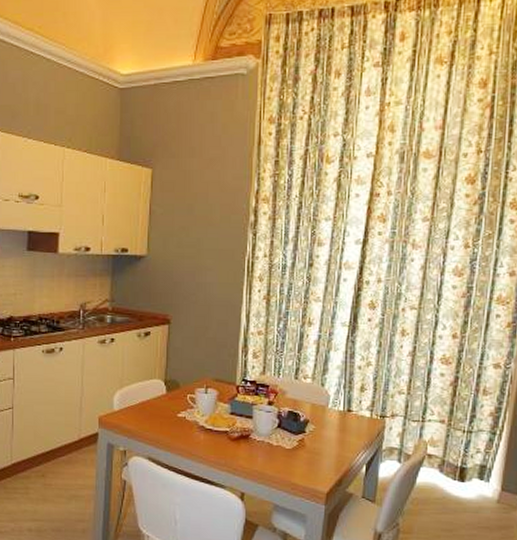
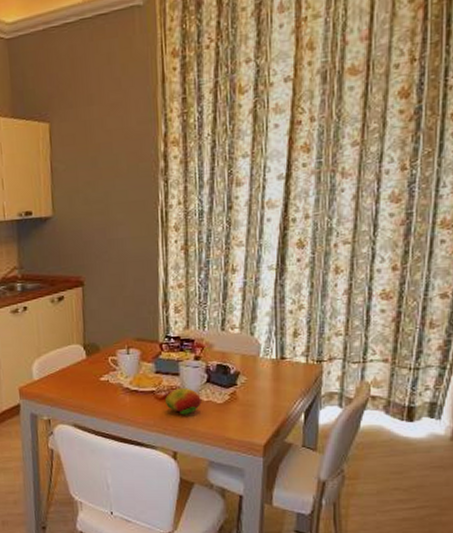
fruit: none [238,431,271,458] -> present [165,388,202,415]

